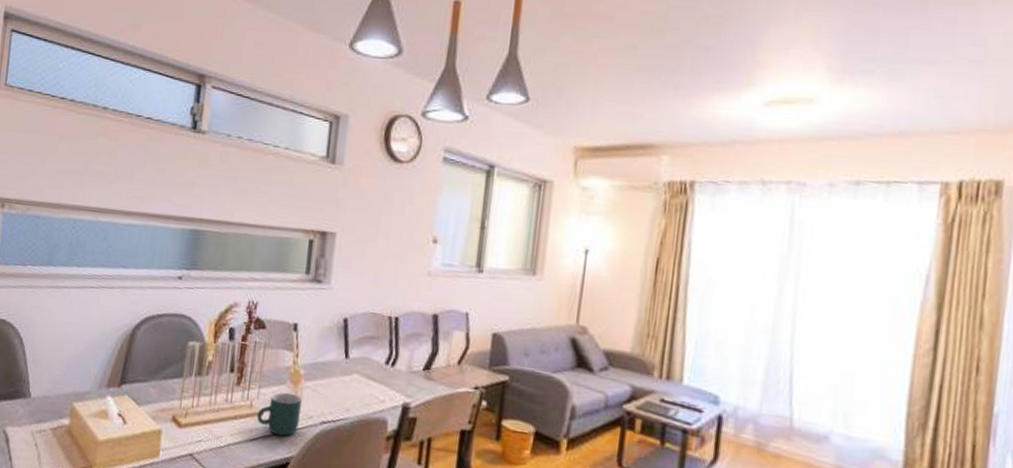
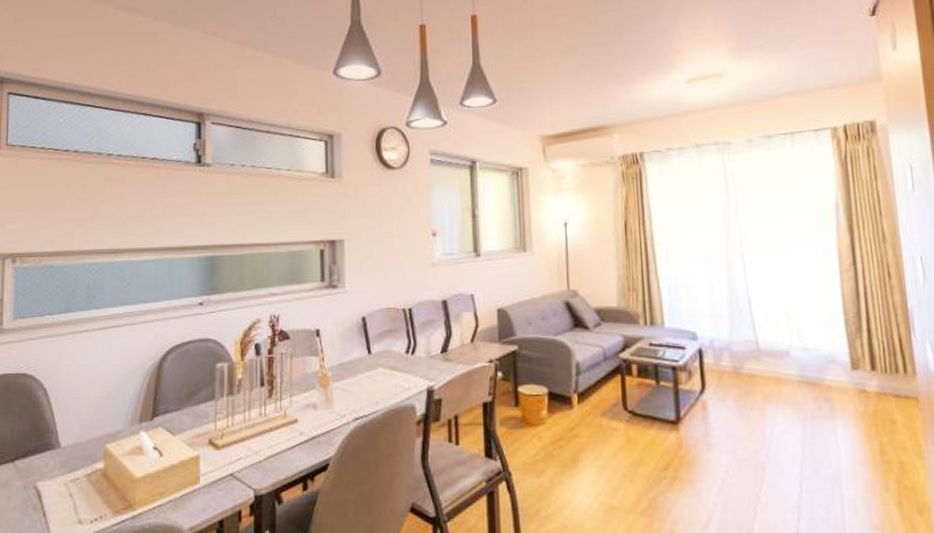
mug: present [257,392,302,437] -> none [292,396,333,440]

